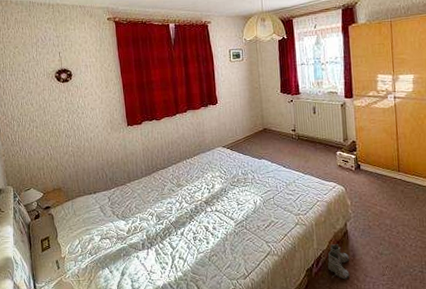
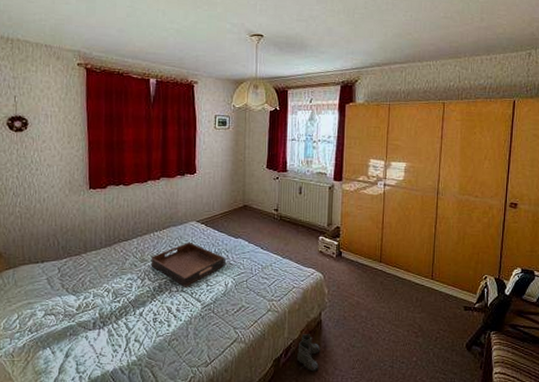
serving tray: none [186,166,253,207] -> present [151,241,226,287]

